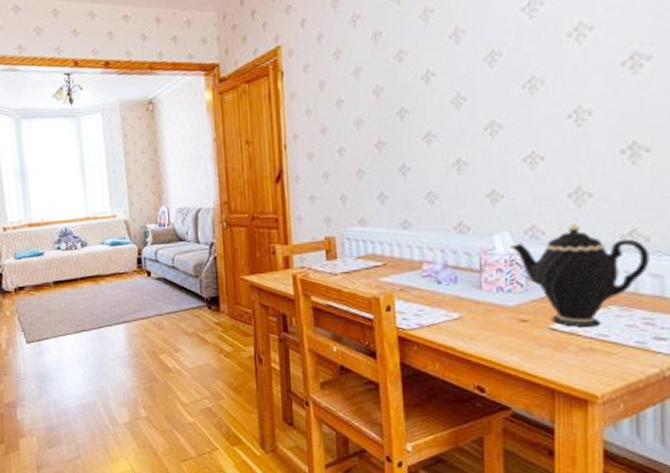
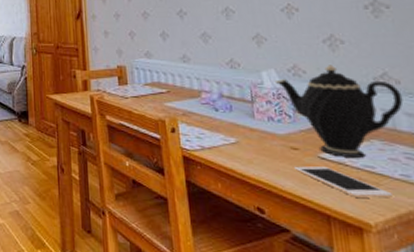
cell phone: none [521,338,624,368] -> present [294,166,393,199]

